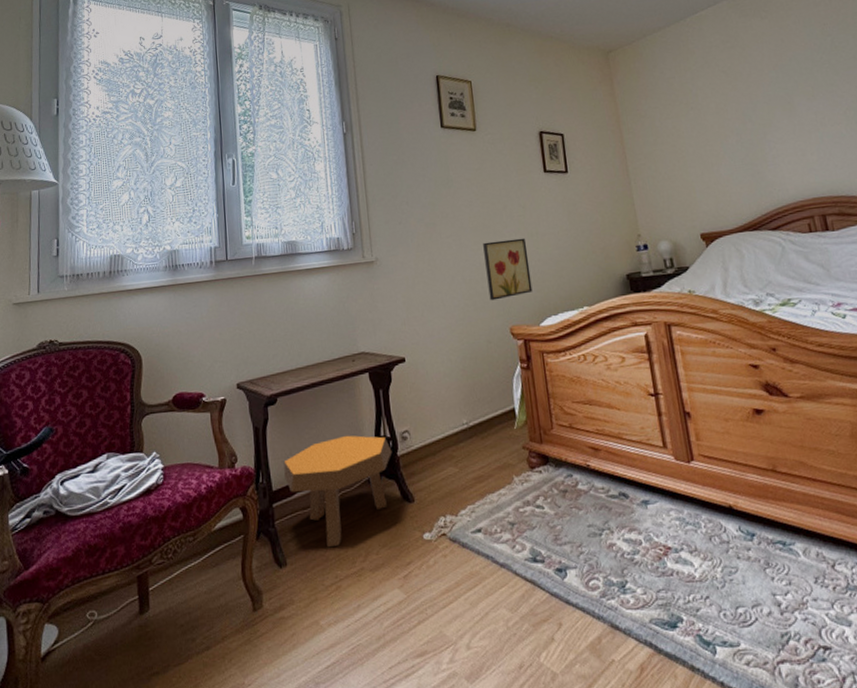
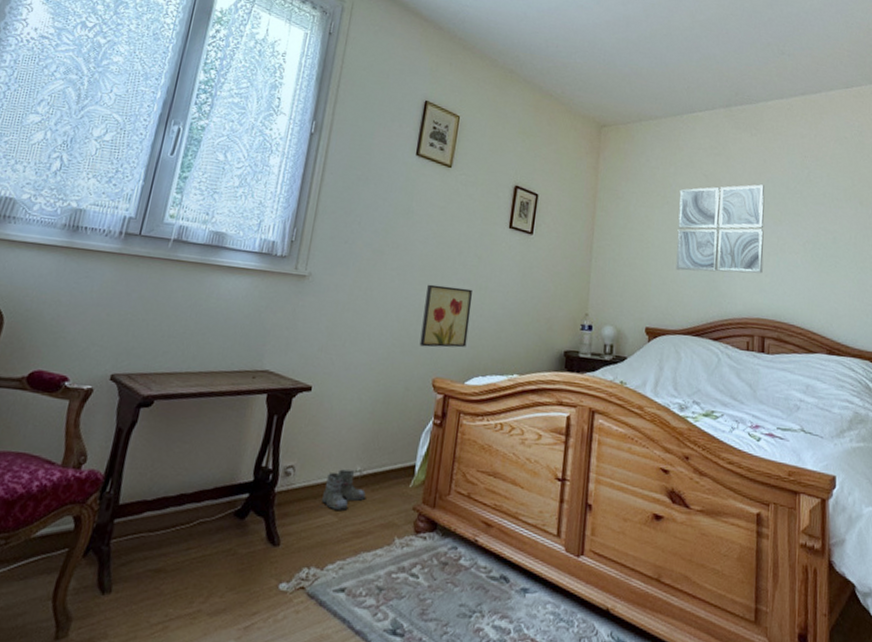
footstool: present [283,435,392,548] -> none [136,457,270,581]
boots: none [438,424,477,463] -> present [318,469,366,511]
wall art: none [701,64,808,171] -> present [676,184,765,274]

